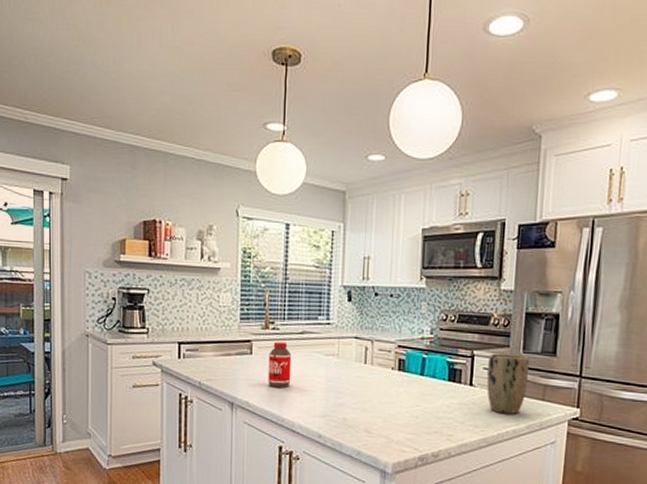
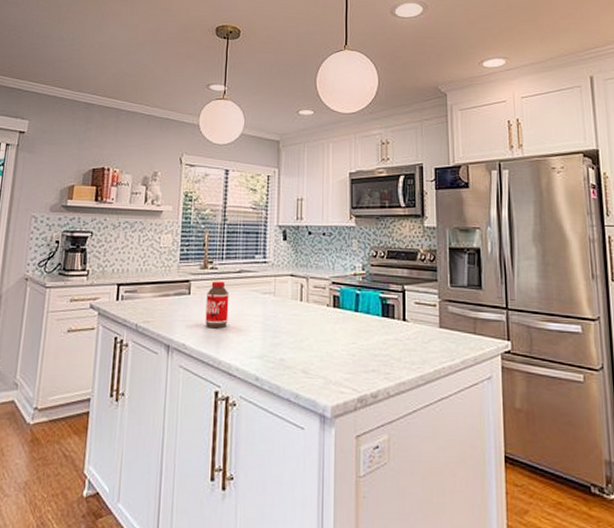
plant pot: present [486,353,529,414] -> none [419,288,459,349]

